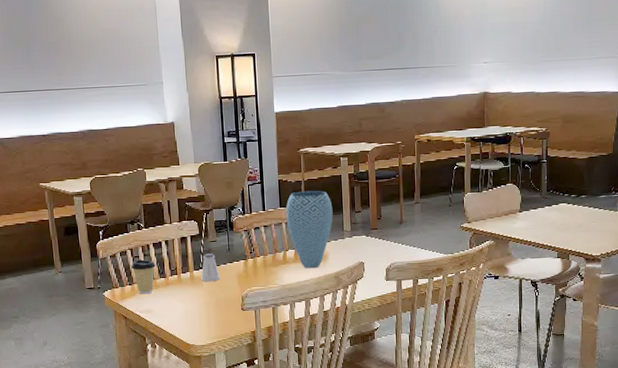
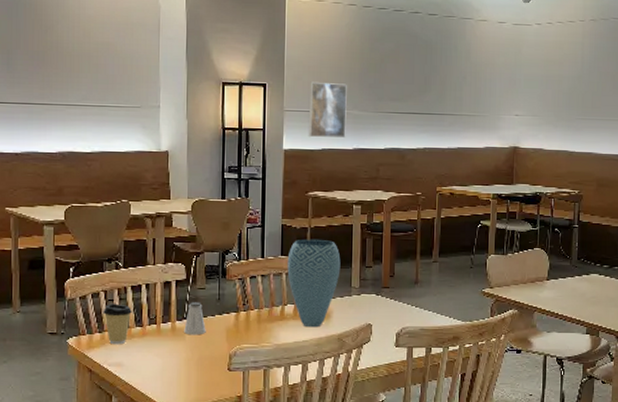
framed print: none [294,47,330,100] -> present [308,81,347,138]

